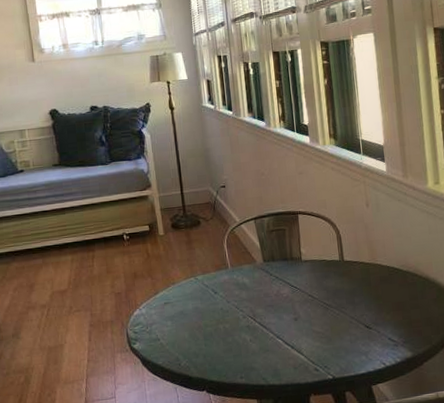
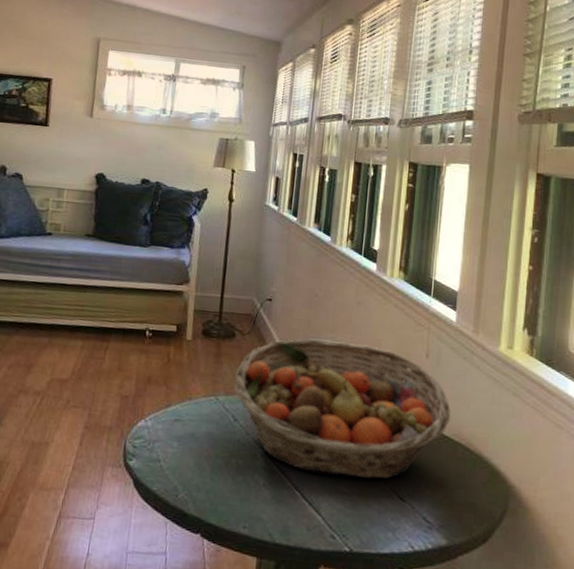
fruit basket: none [207,207,397,322] -> present [233,339,452,480]

